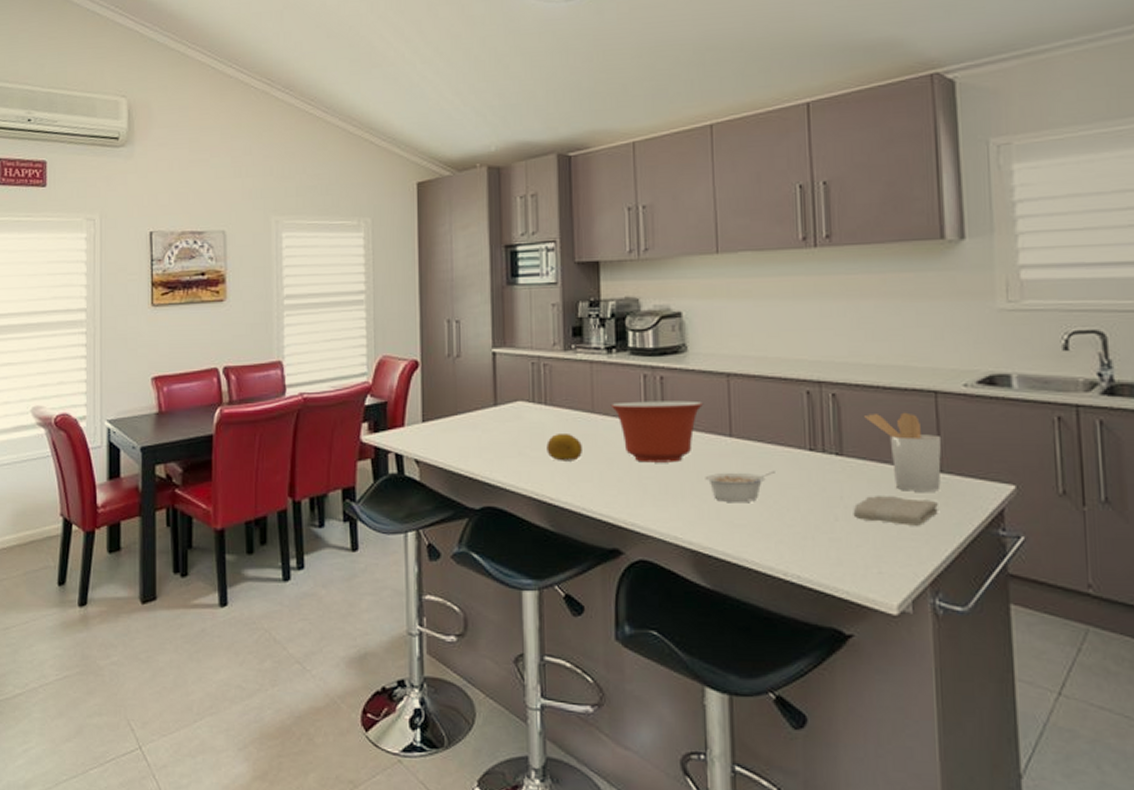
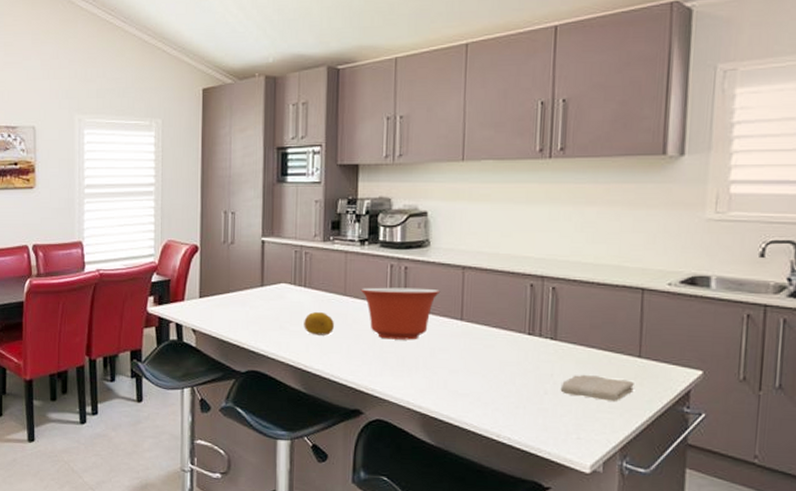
legume: present [705,470,775,502] -> none [437,350,497,376]
utensil holder: present [864,412,942,491] -> none [578,305,644,373]

